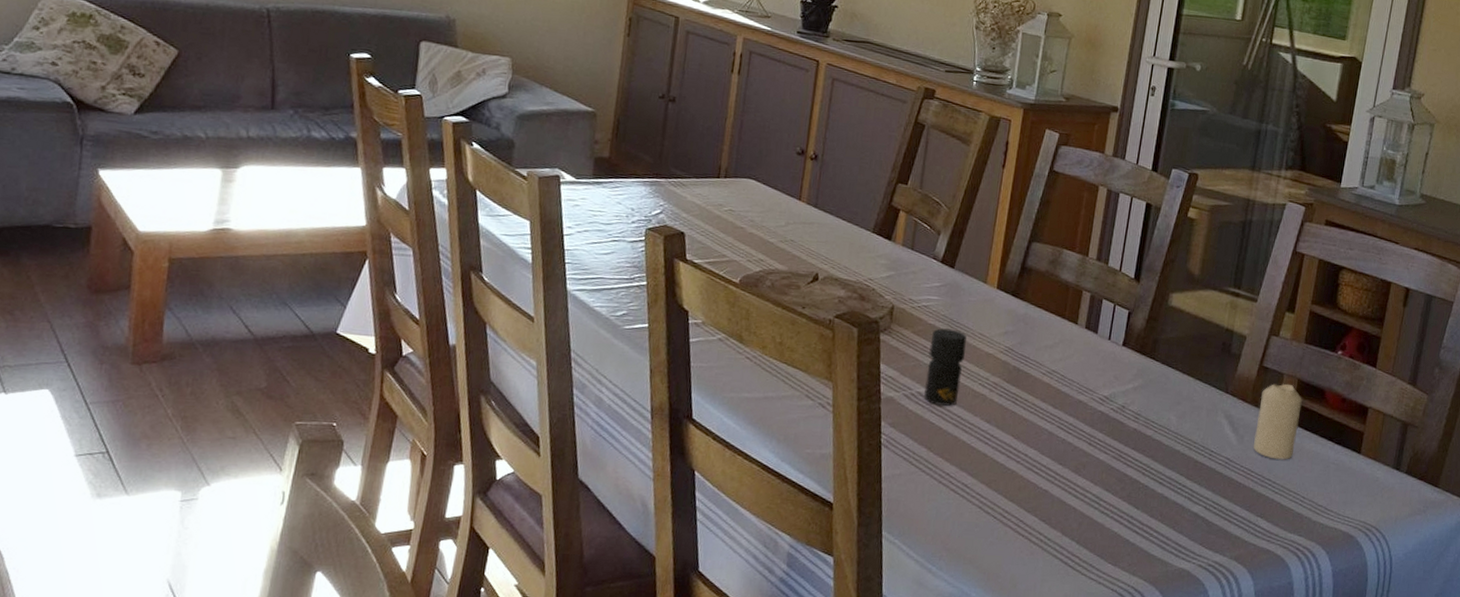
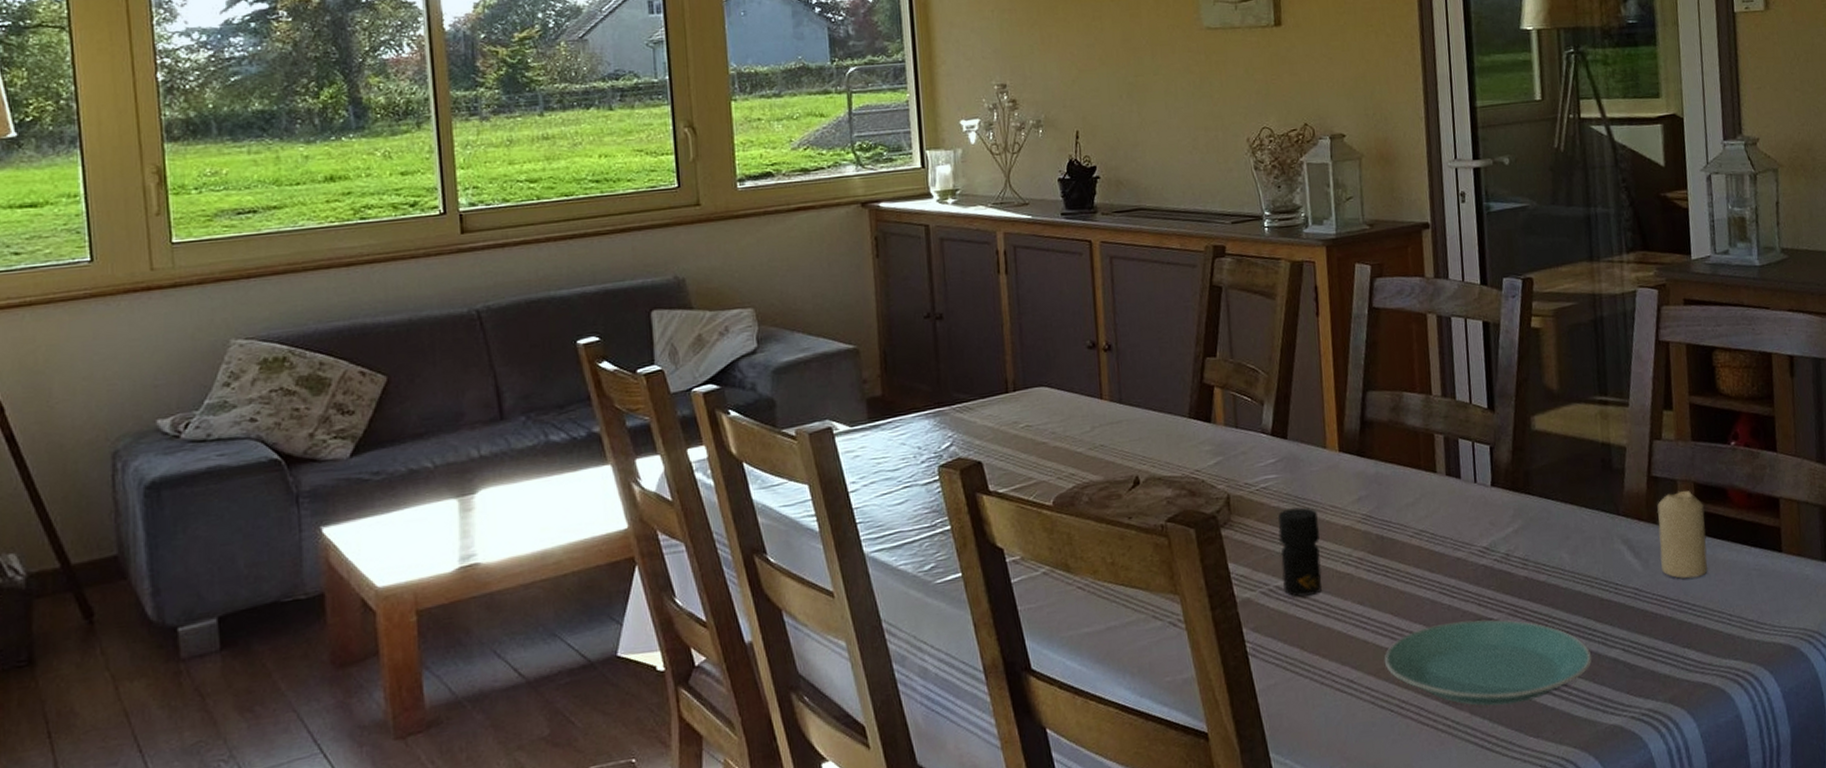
plate: none [997,453,1177,534] -> present [1384,619,1593,706]

